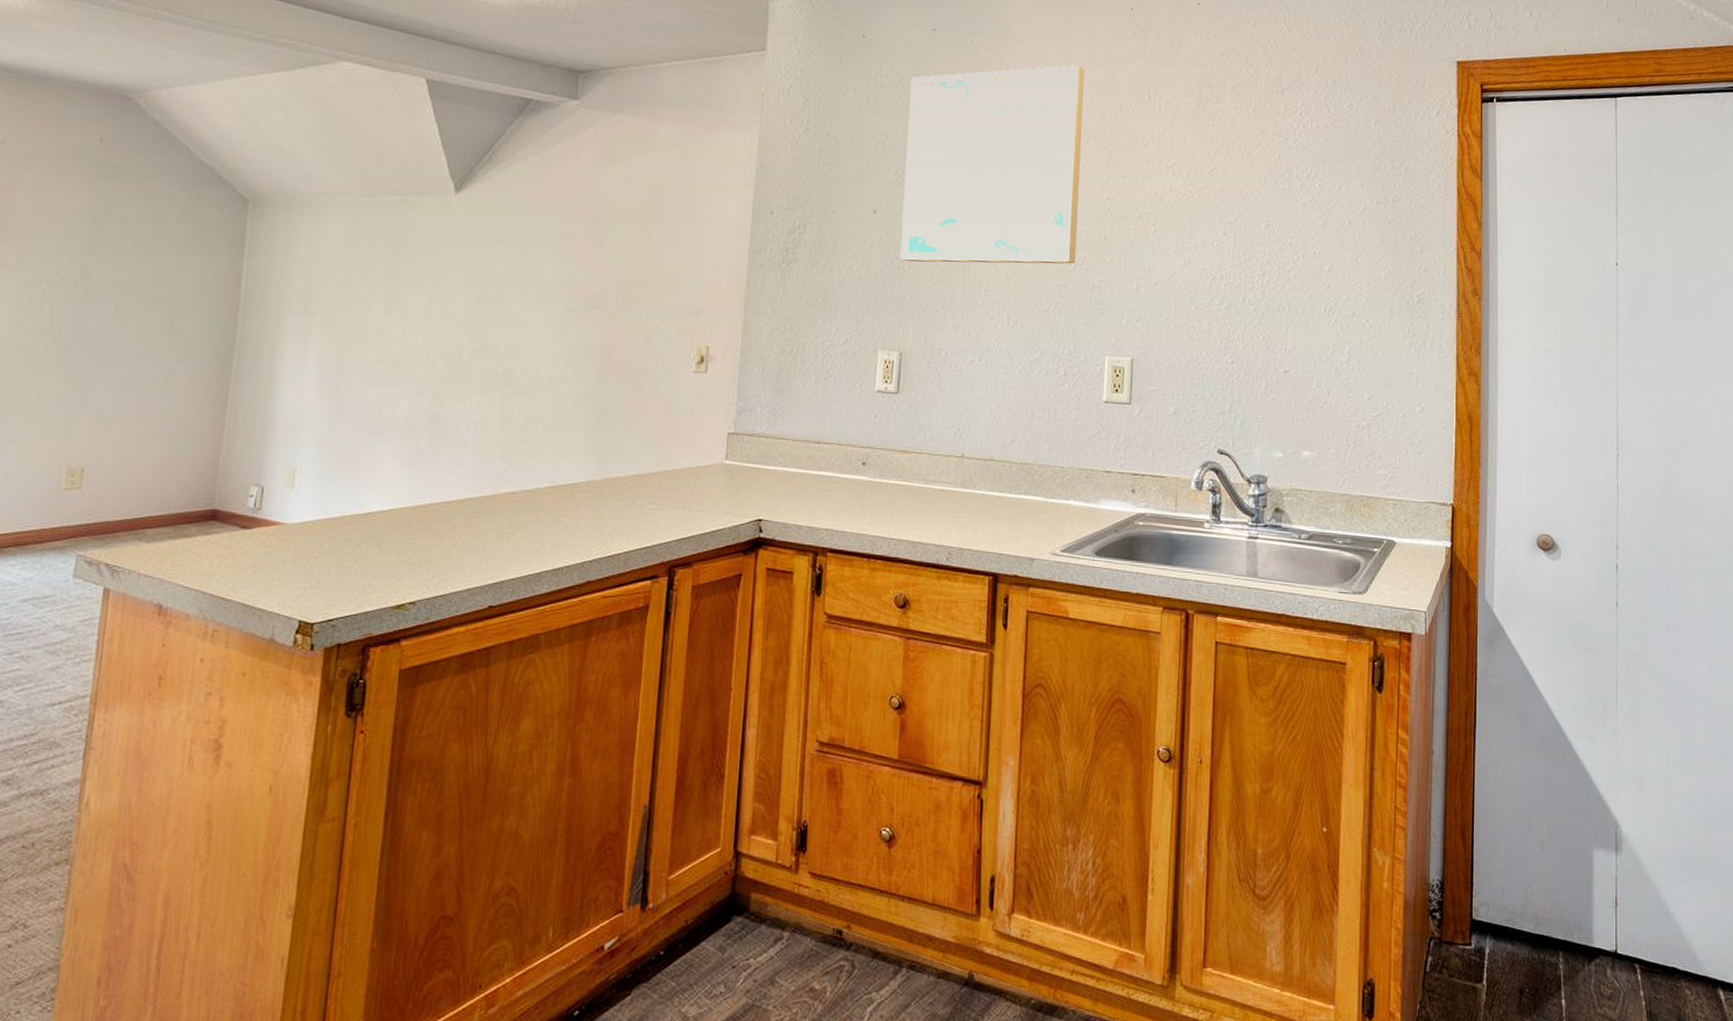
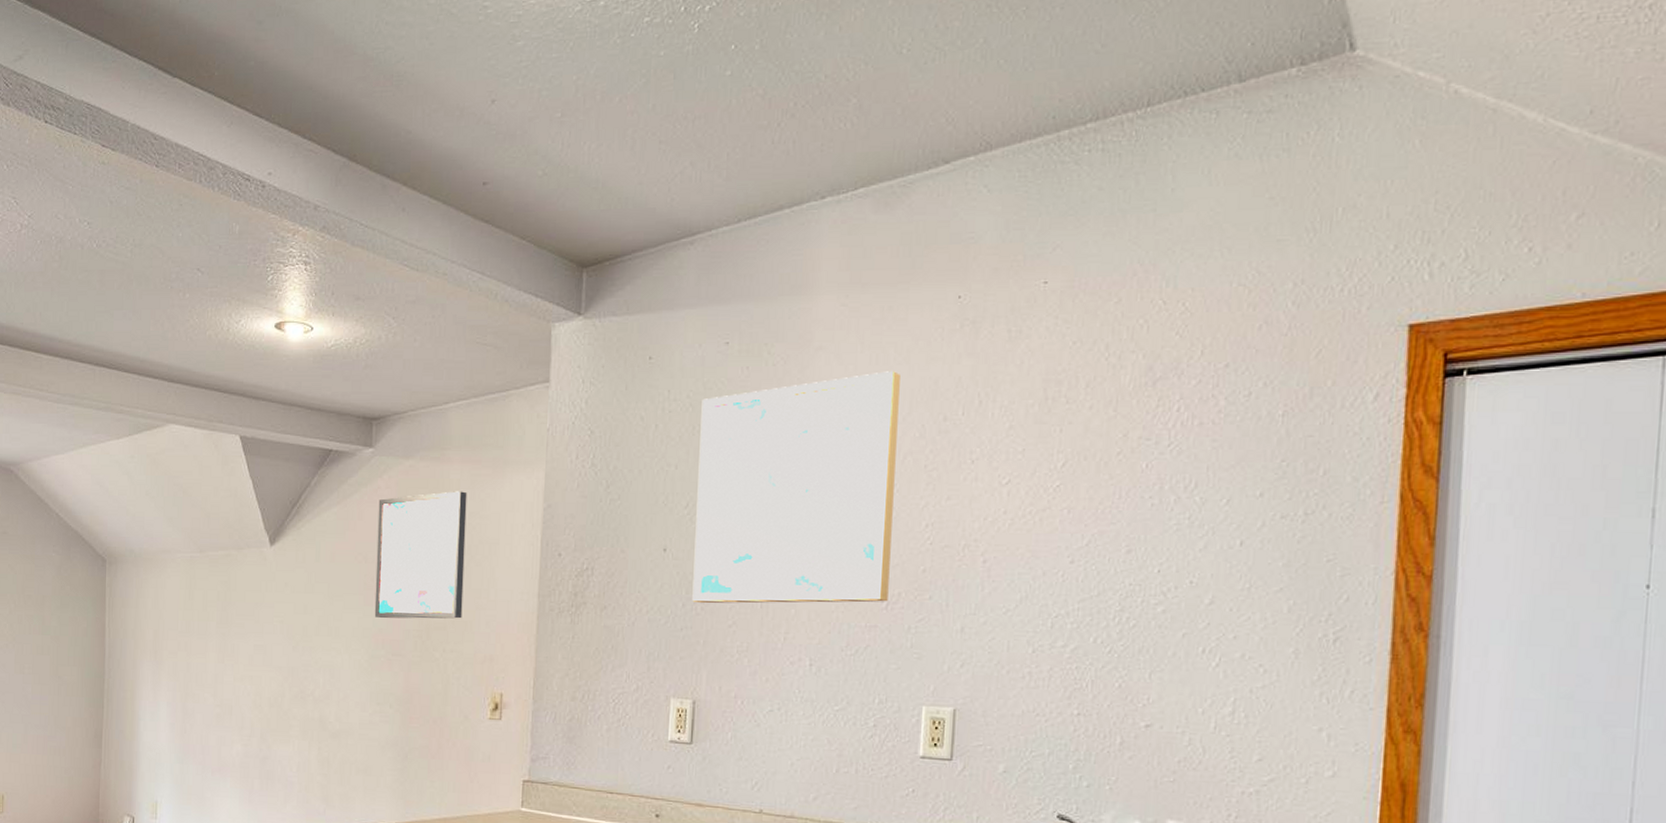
wall art: none [572,147,679,272] -> present [374,491,467,619]

